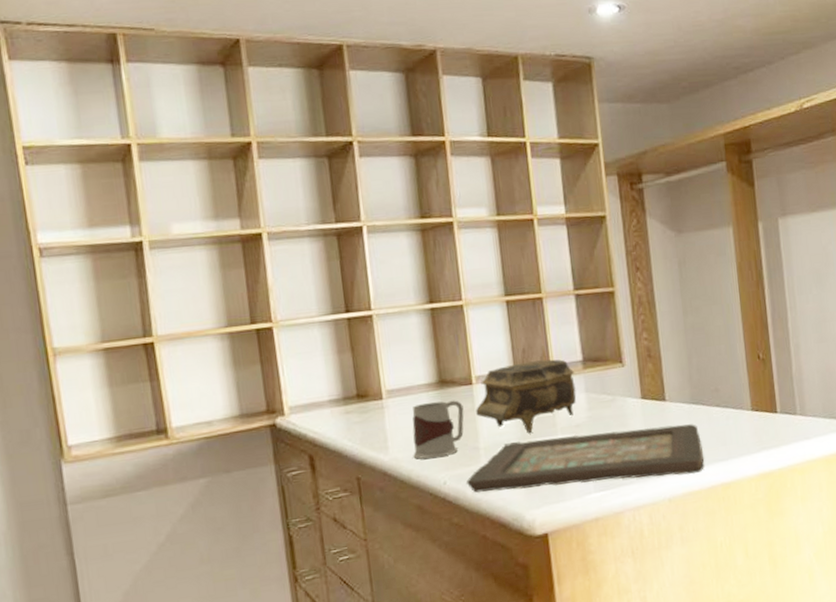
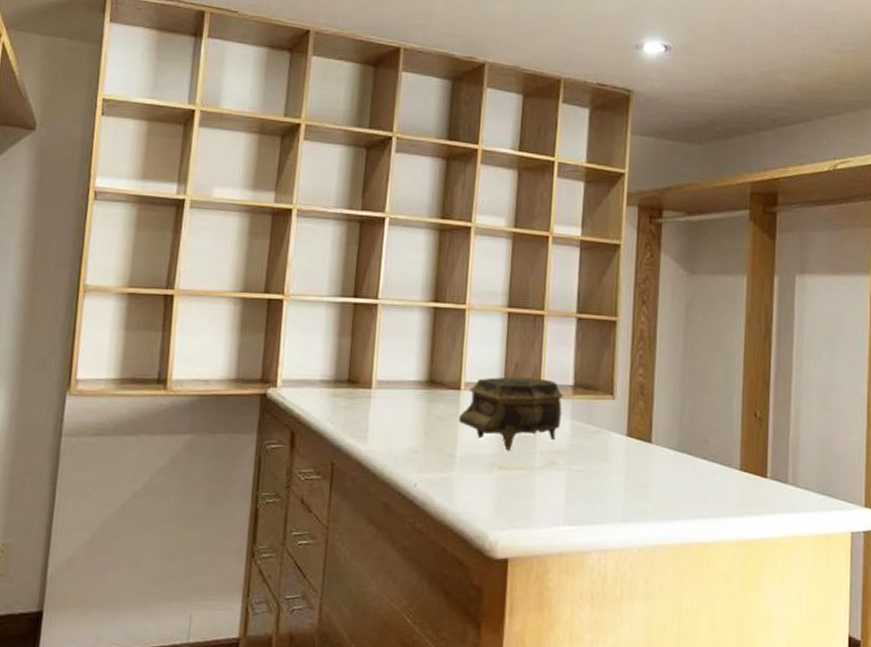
mug: present [412,400,464,459] -> none [389,400,448,458]
decorative tray: present [465,424,705,494] -> none [435,456,683,527]

